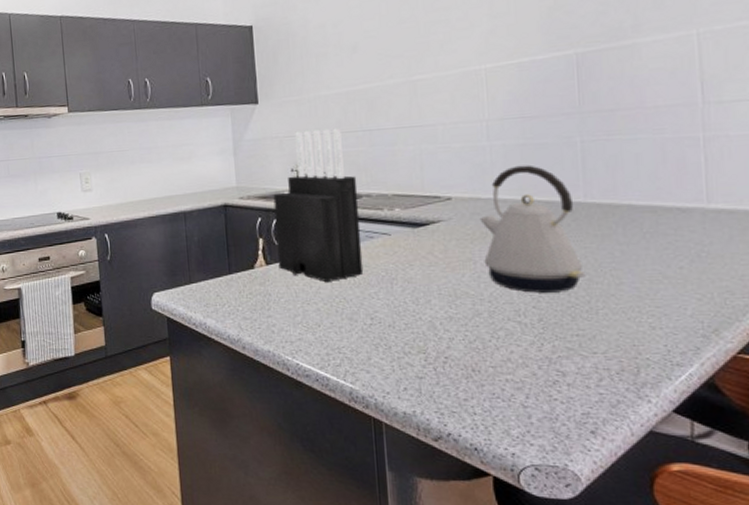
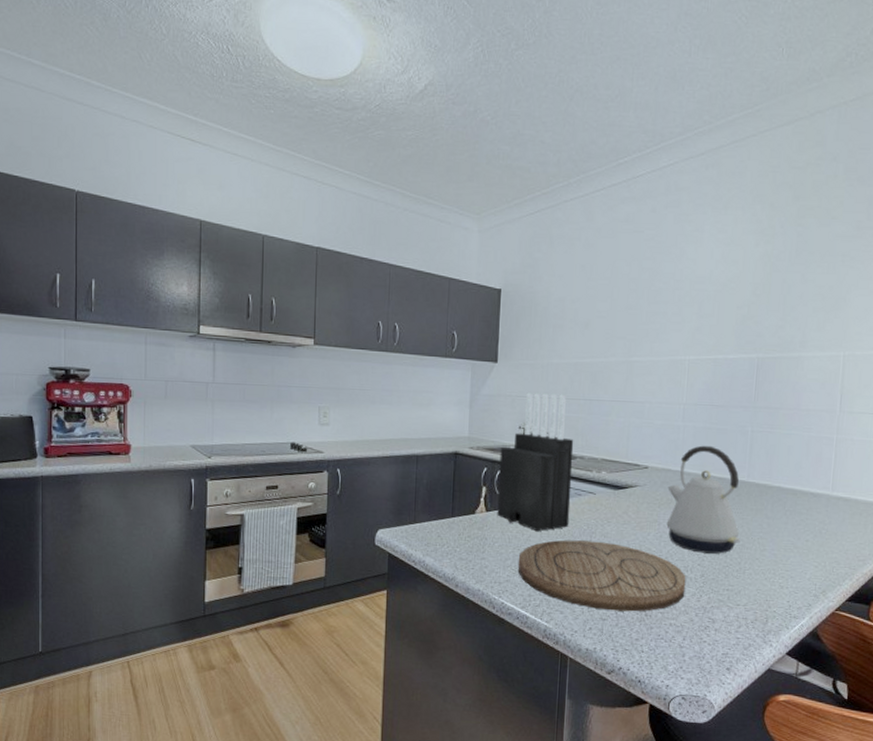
cutting board: none [309,288,521,367] -> present [517,540,686,612]

